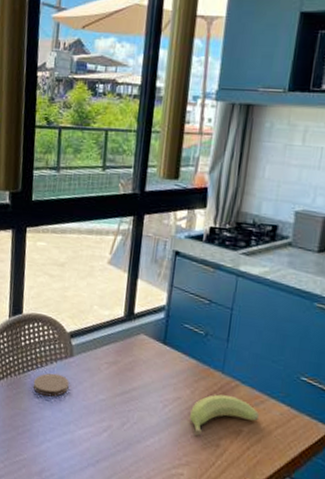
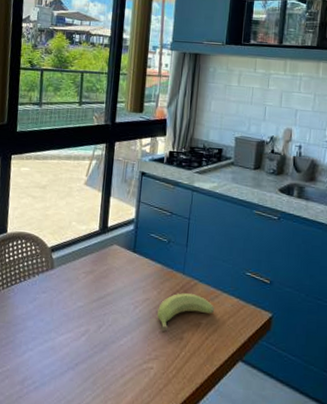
coaster: present [33,373,69,397] -> none [16,285,50,308]

